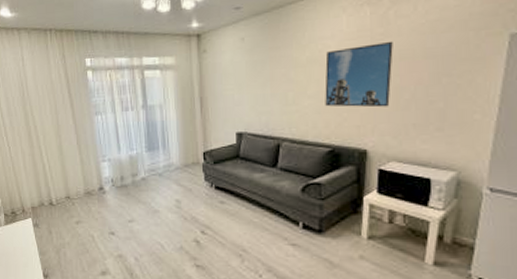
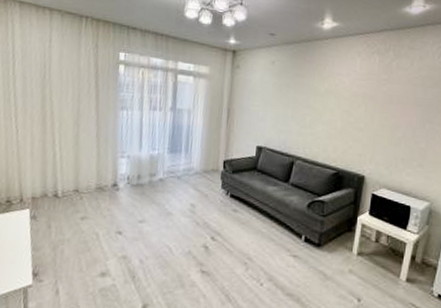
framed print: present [325,41,393,108] -> none [335,86,393,142]

